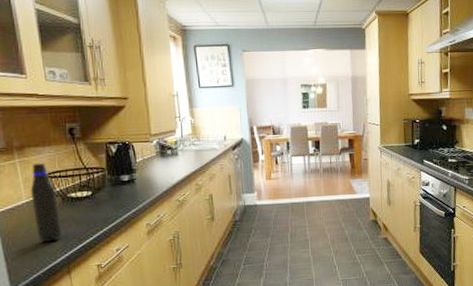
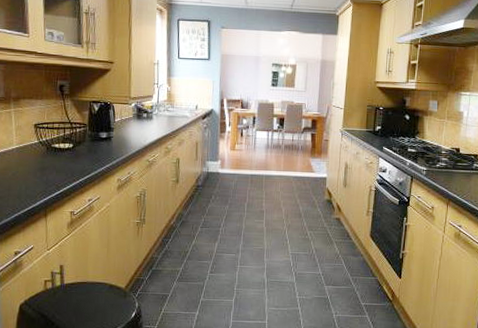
water bottle: present [30,162,63,242] -> none [20,113,44,186]

